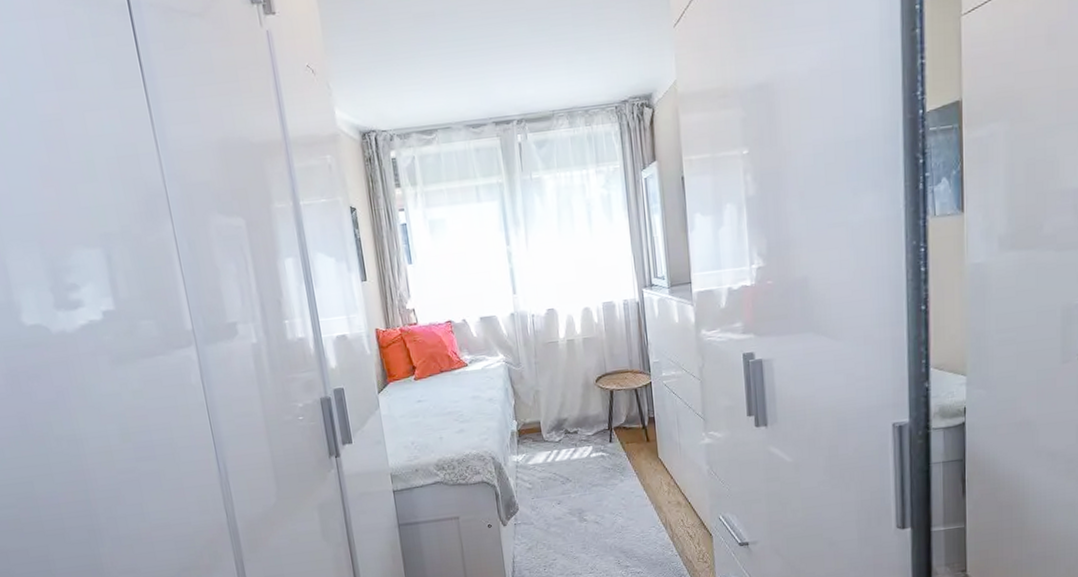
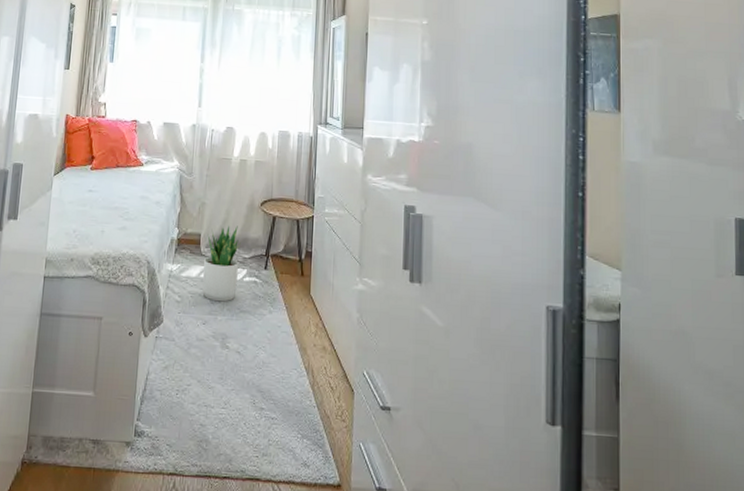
planter: none [547,406,585,482] -> present [202,225,241,302]

